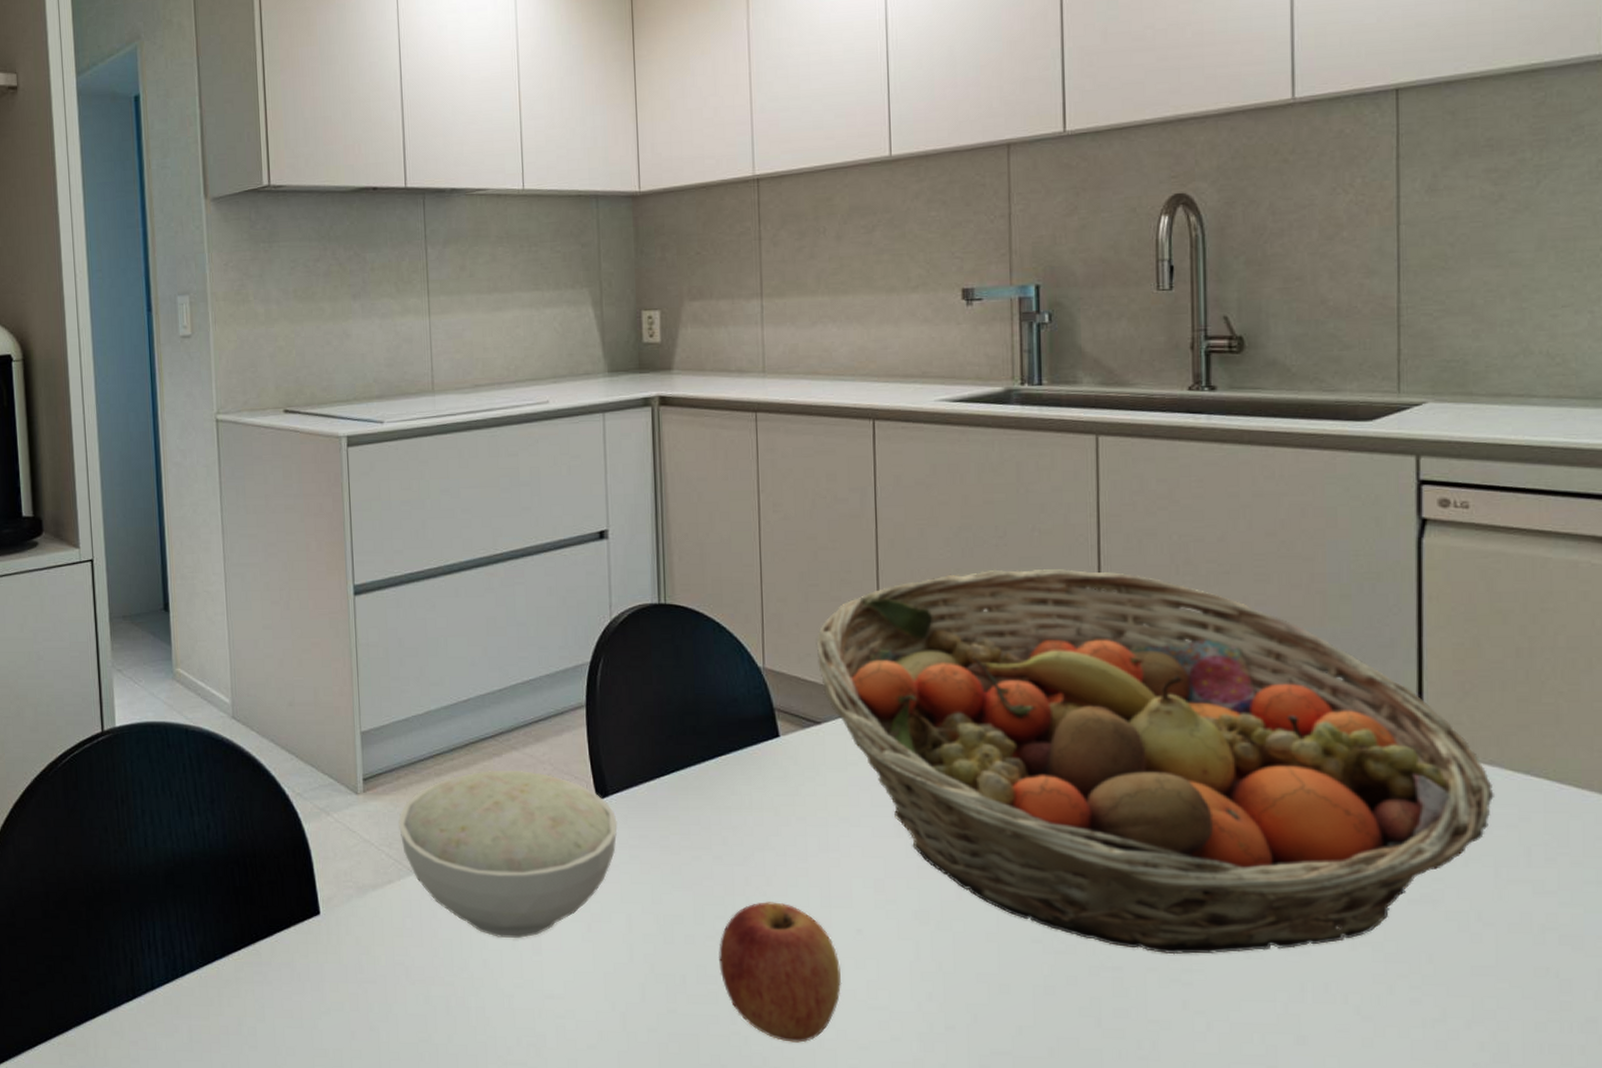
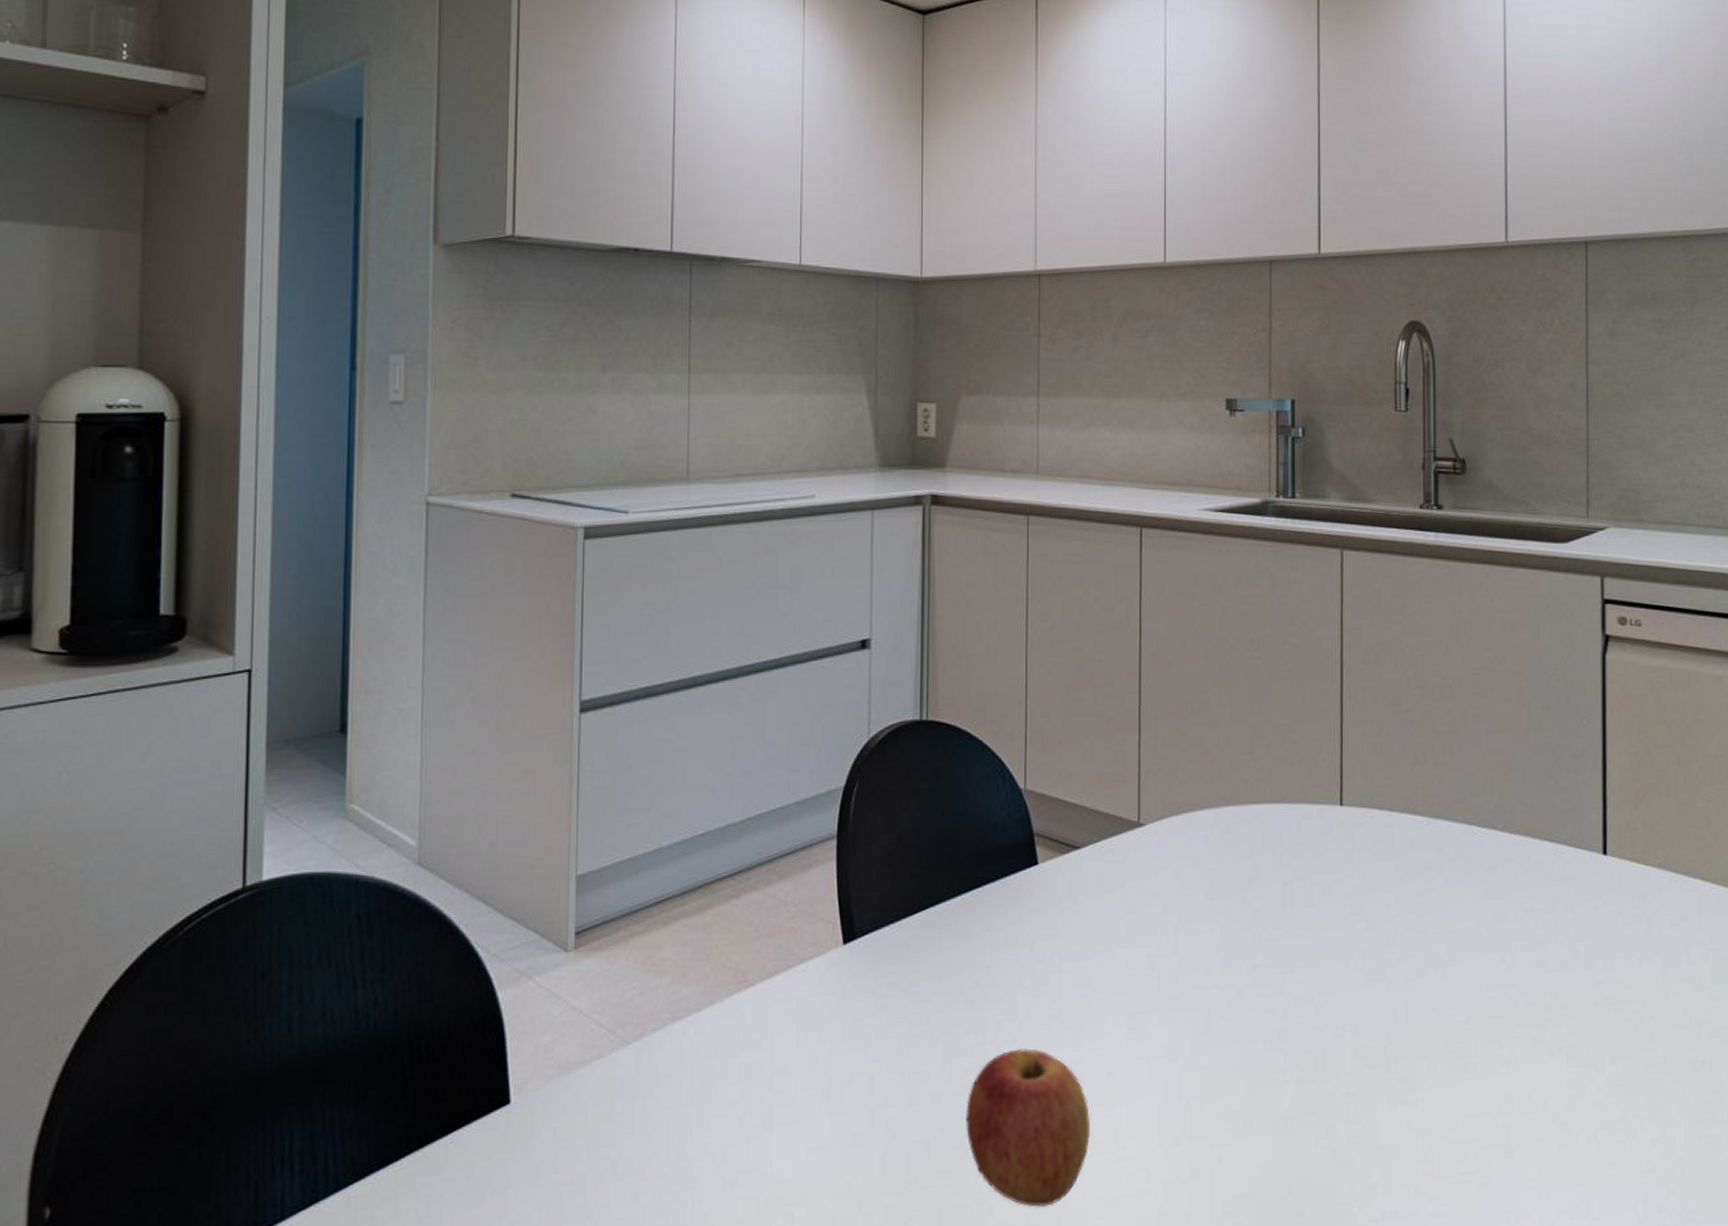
bowl: present [399,769,618,938] -> none [615,914,864,1114]
fruit basket: present [816,569,1494,955] -> none [1078,682,1662,1075]

